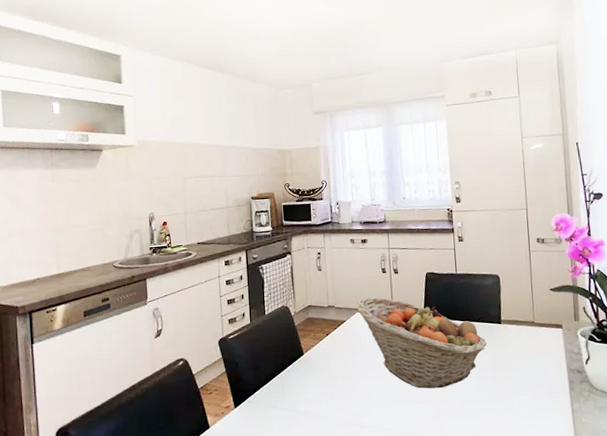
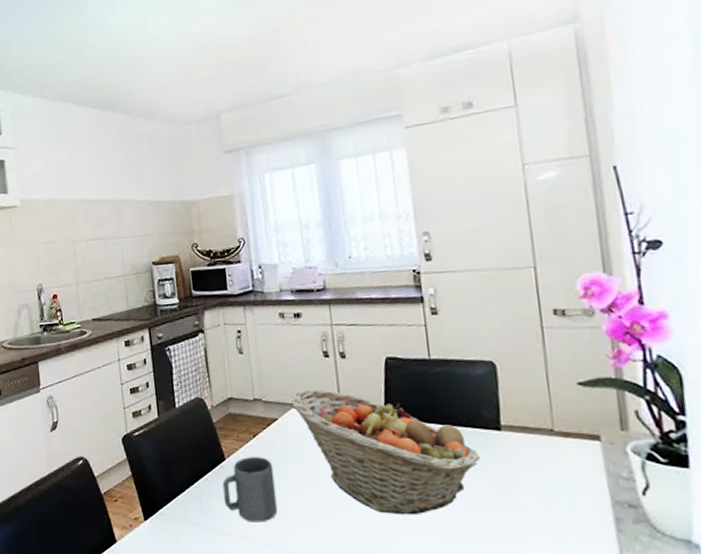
mug: none [300,351,343,403] -> present [222,457,278,523]

